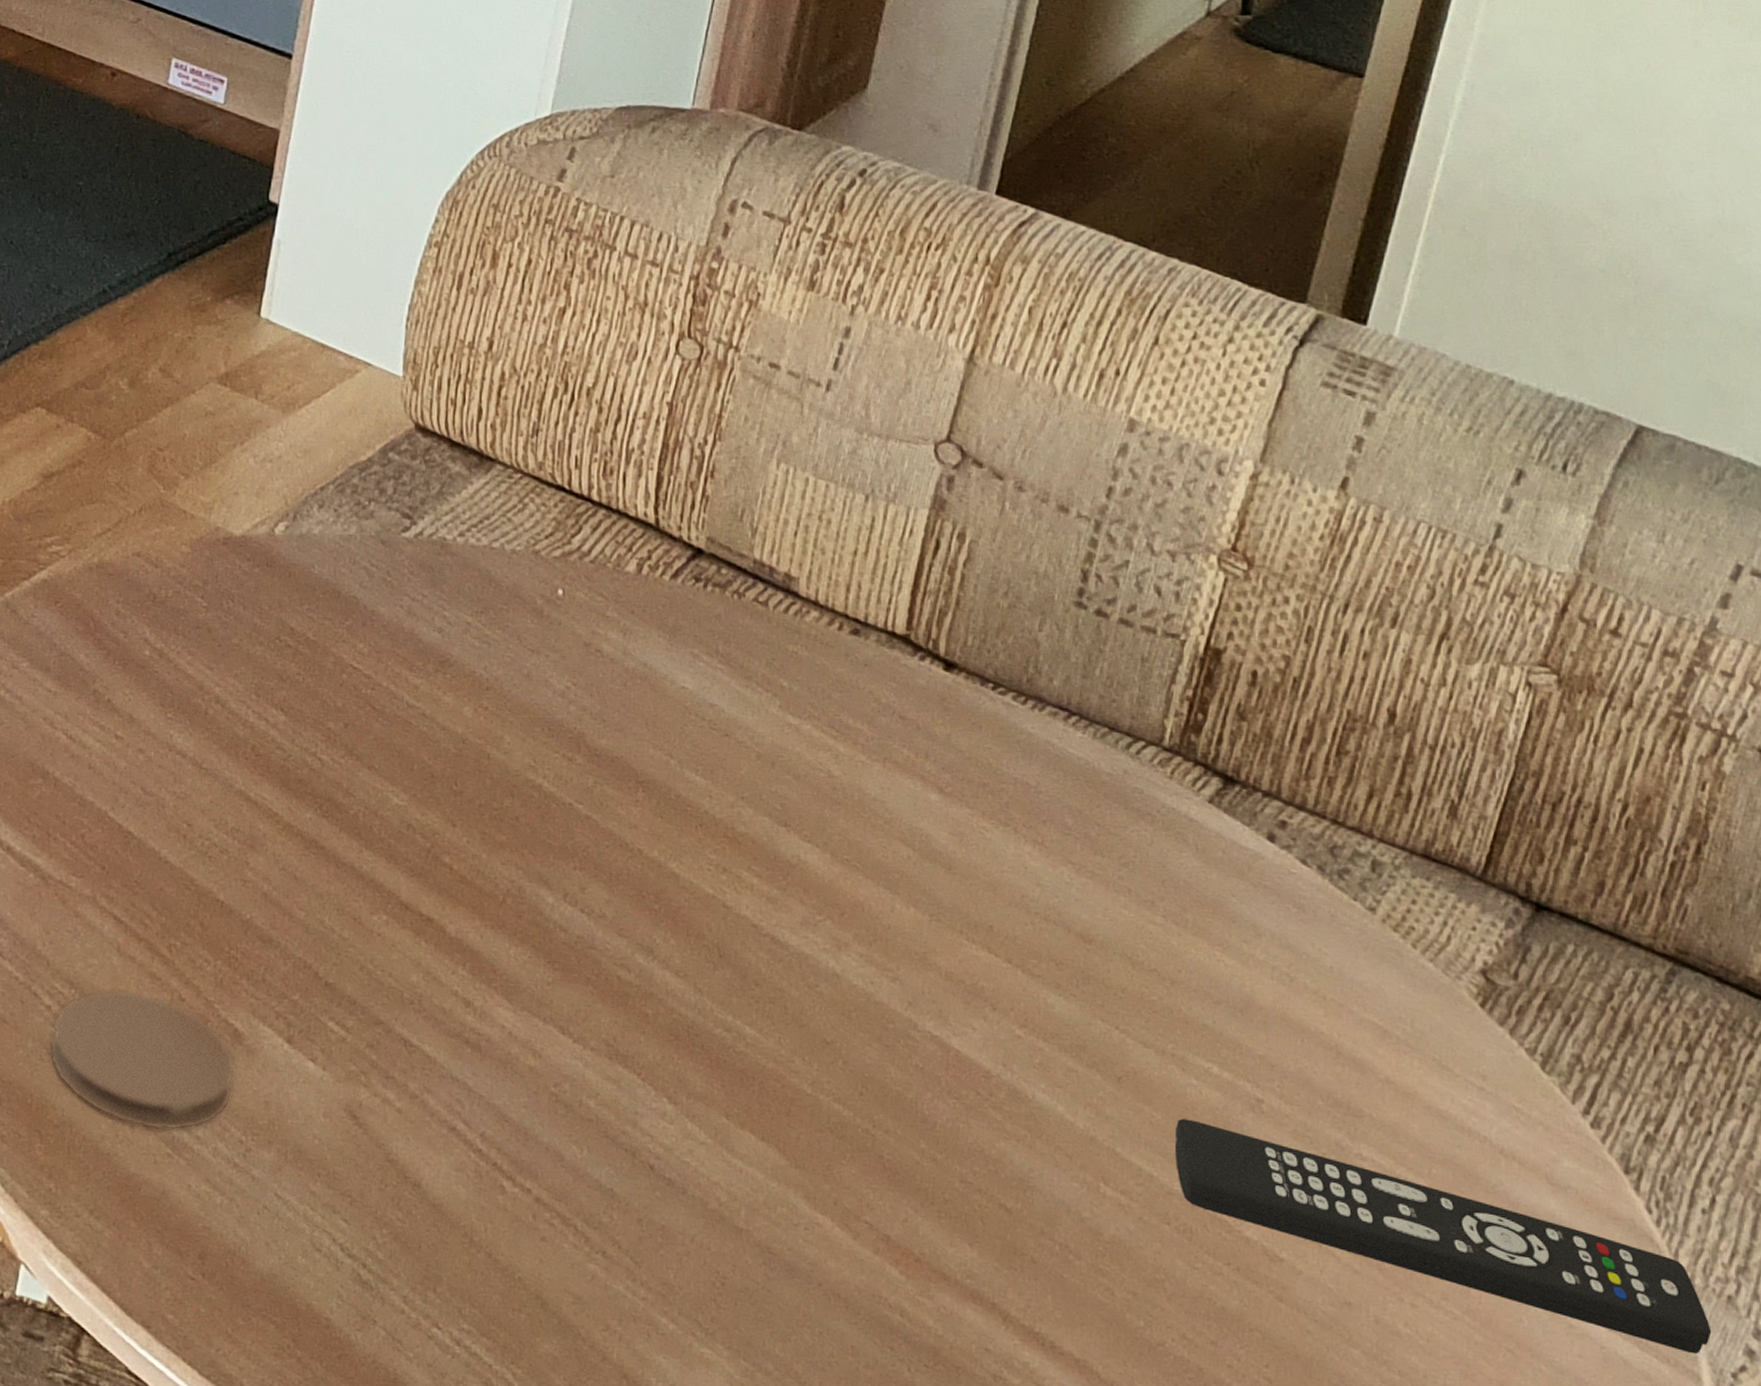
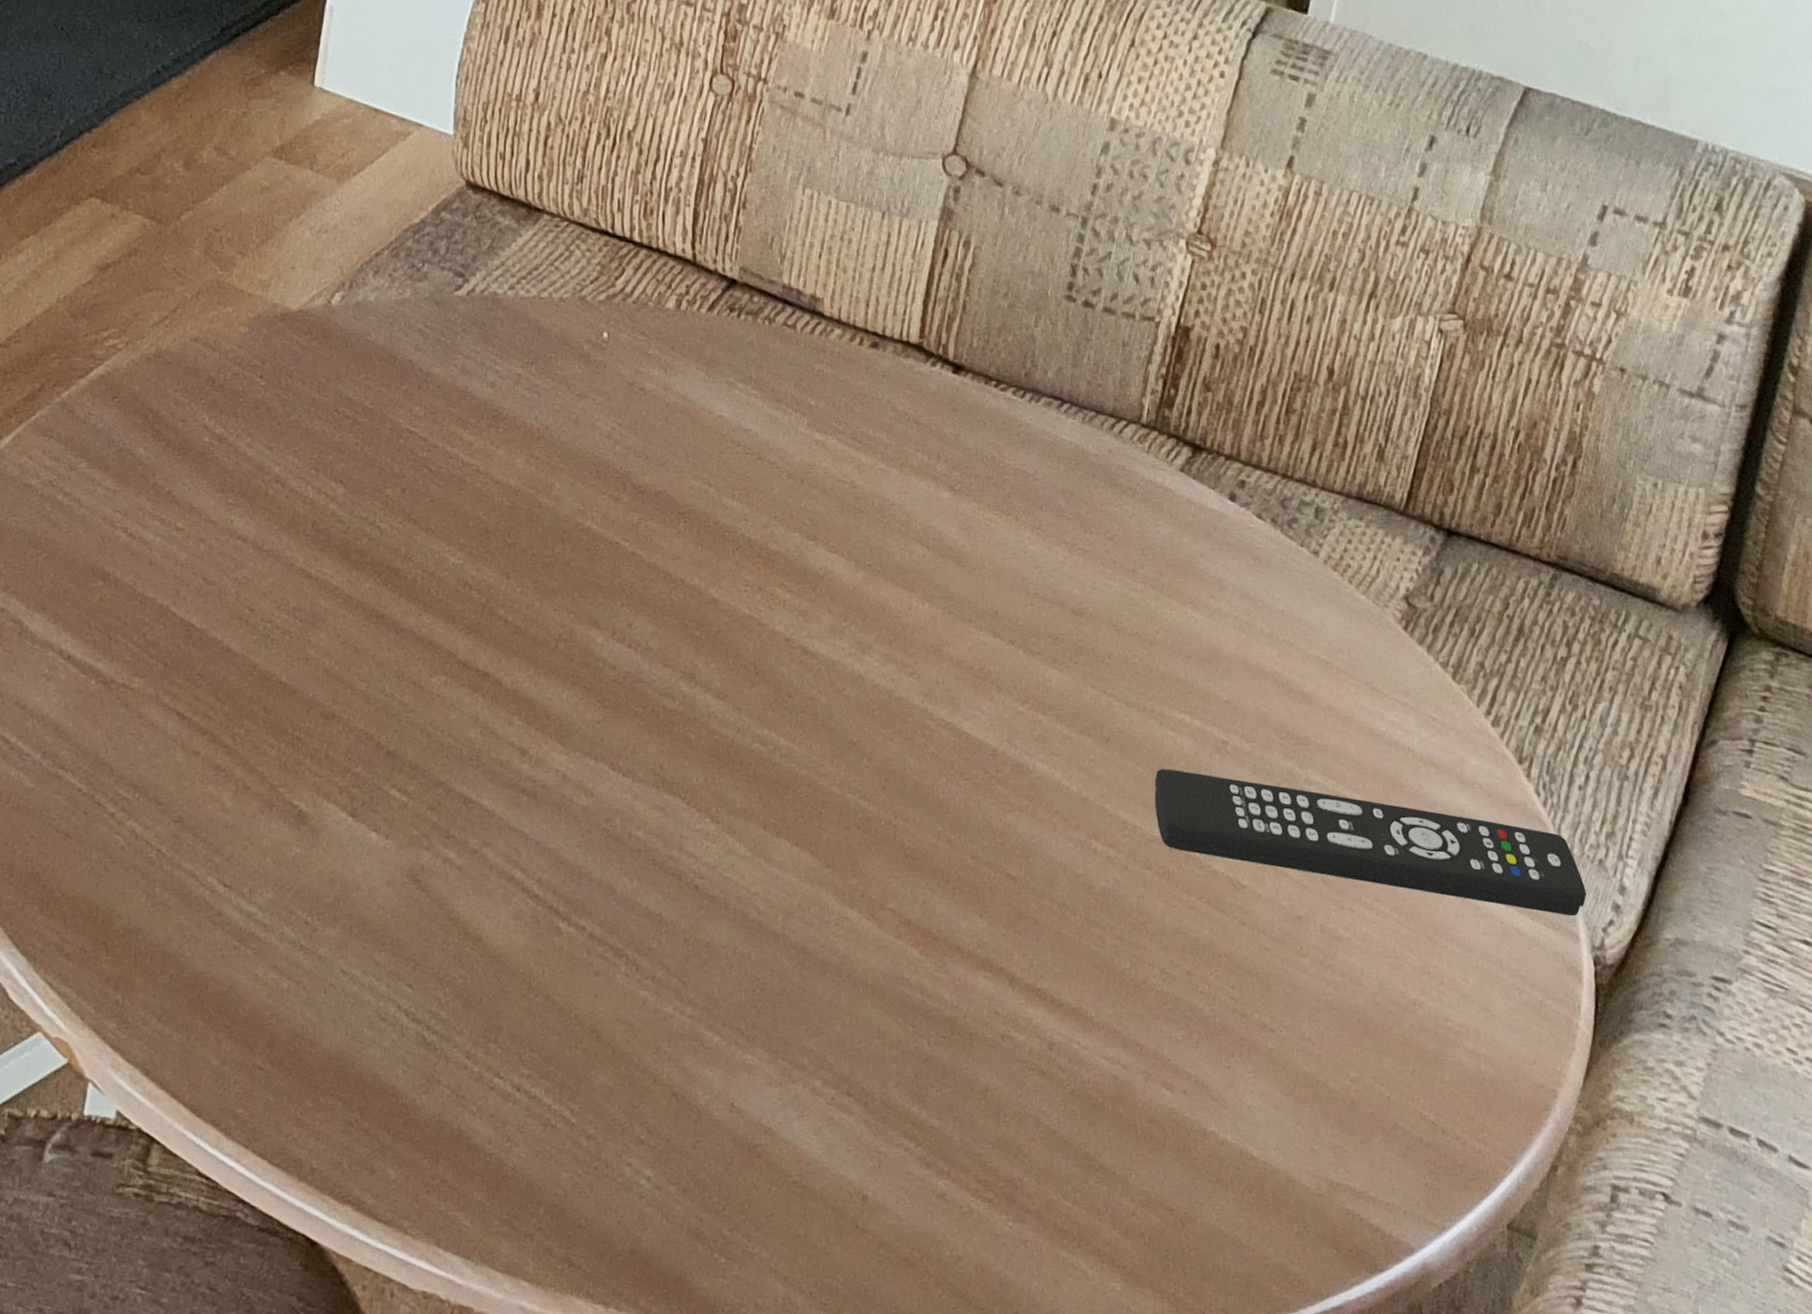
coaster: present [49,989,237,1131] -> none [114,787,302,924]

